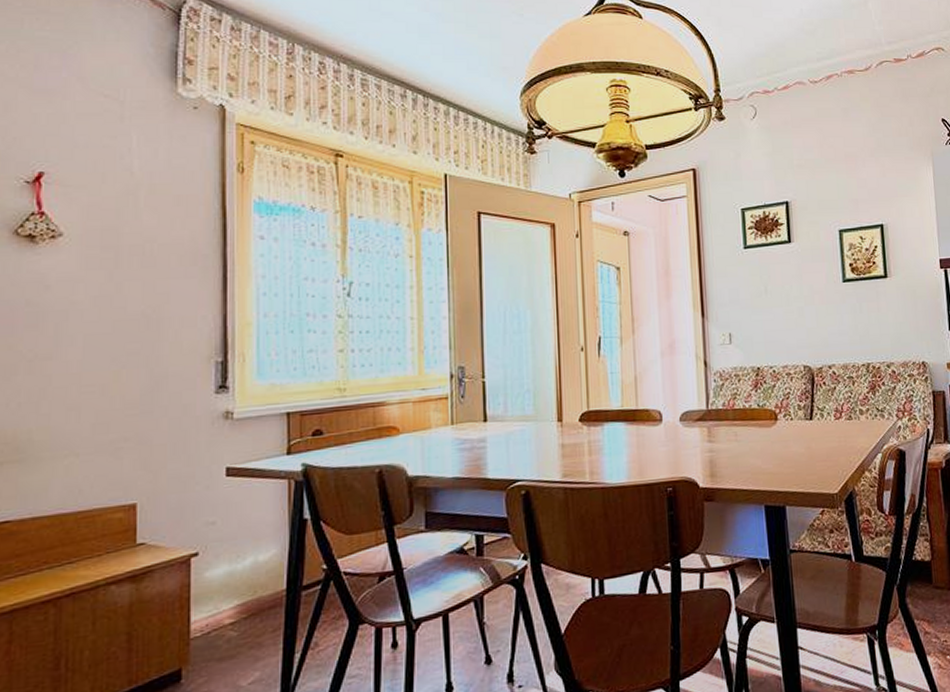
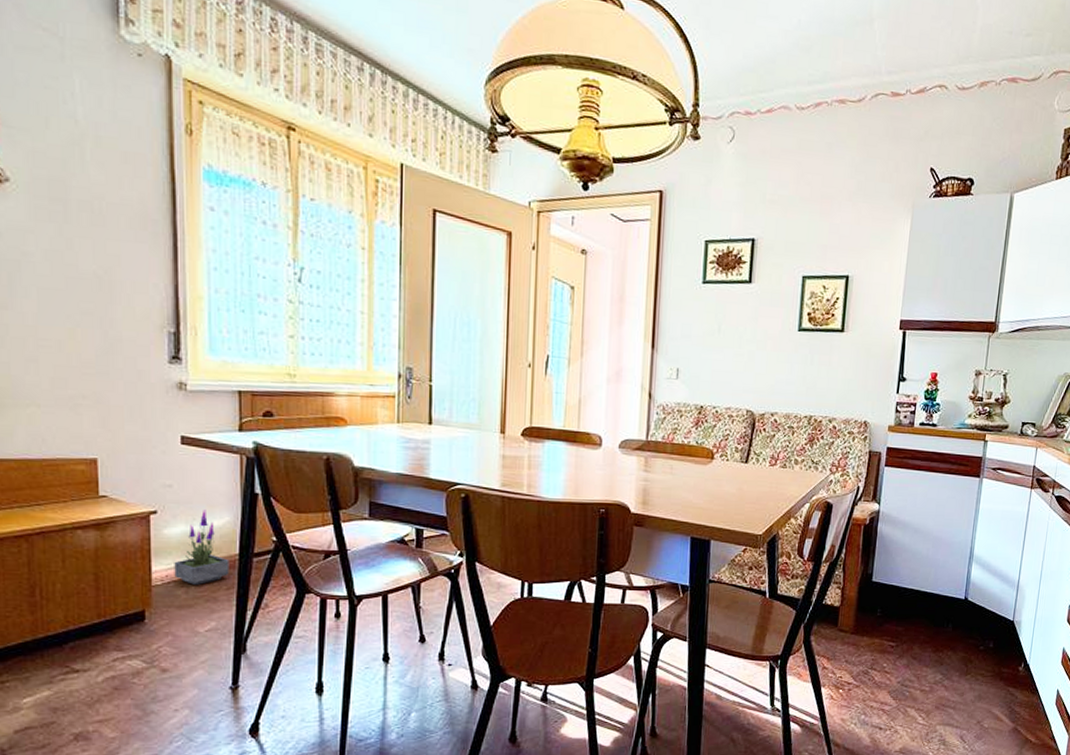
potted plant: none [215,544,276,632] -> present [174,509,229,585]

